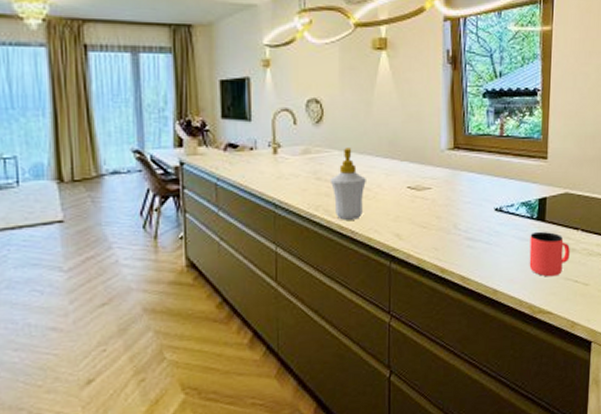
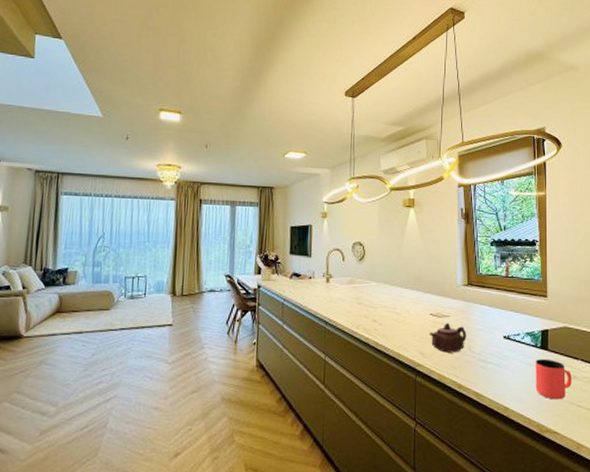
soap bottle: present [329,148,366,220] -> none [368,280,397,338]
teapot: none [406,195,452,233] -> present [429,322,467,353]

